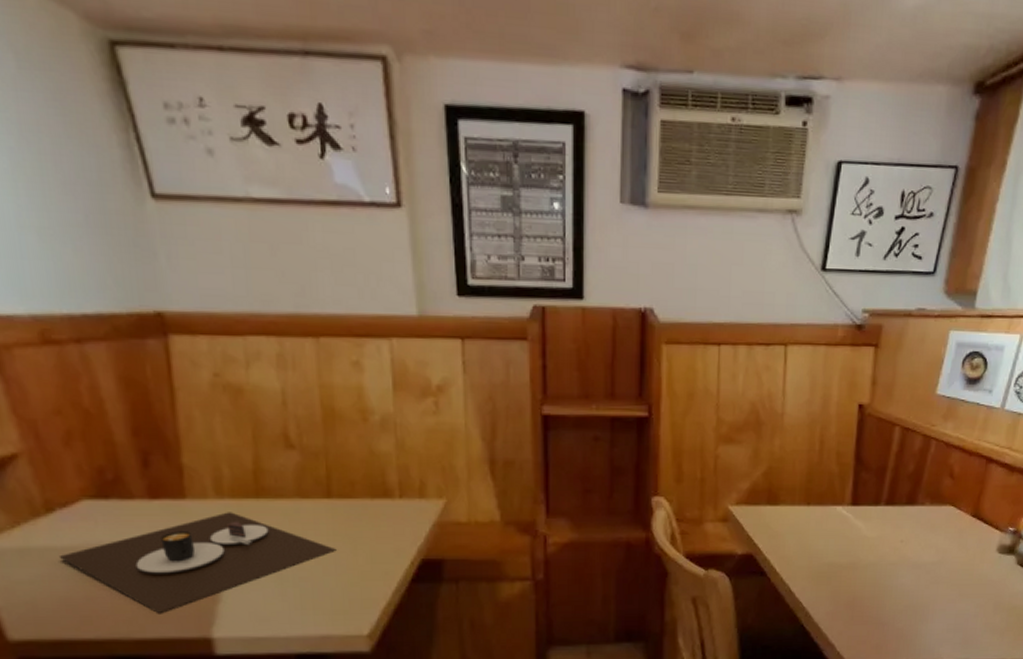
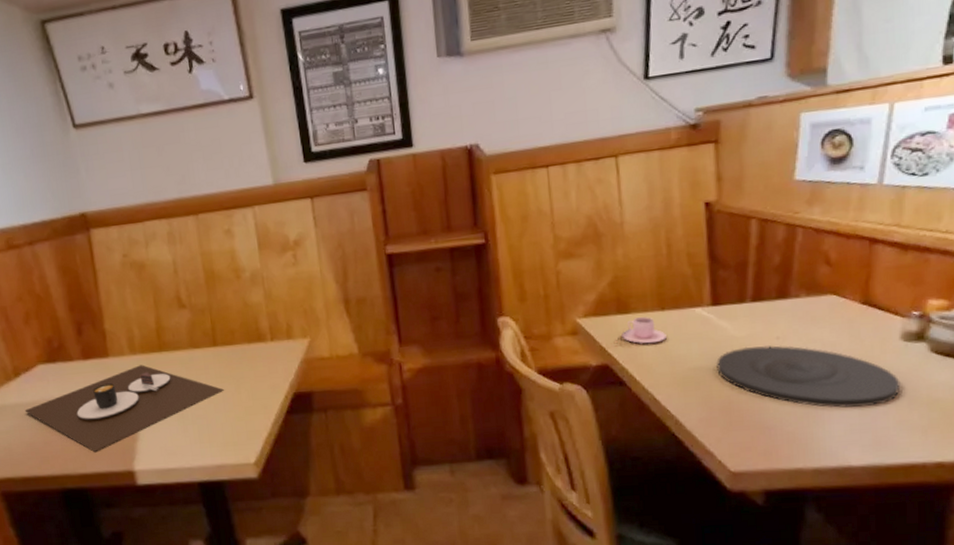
teacup: none [768,510,808,537] -> present [621,317,667,344]
plate: none [847,547,991,609] -> present [716,345,901,408]

